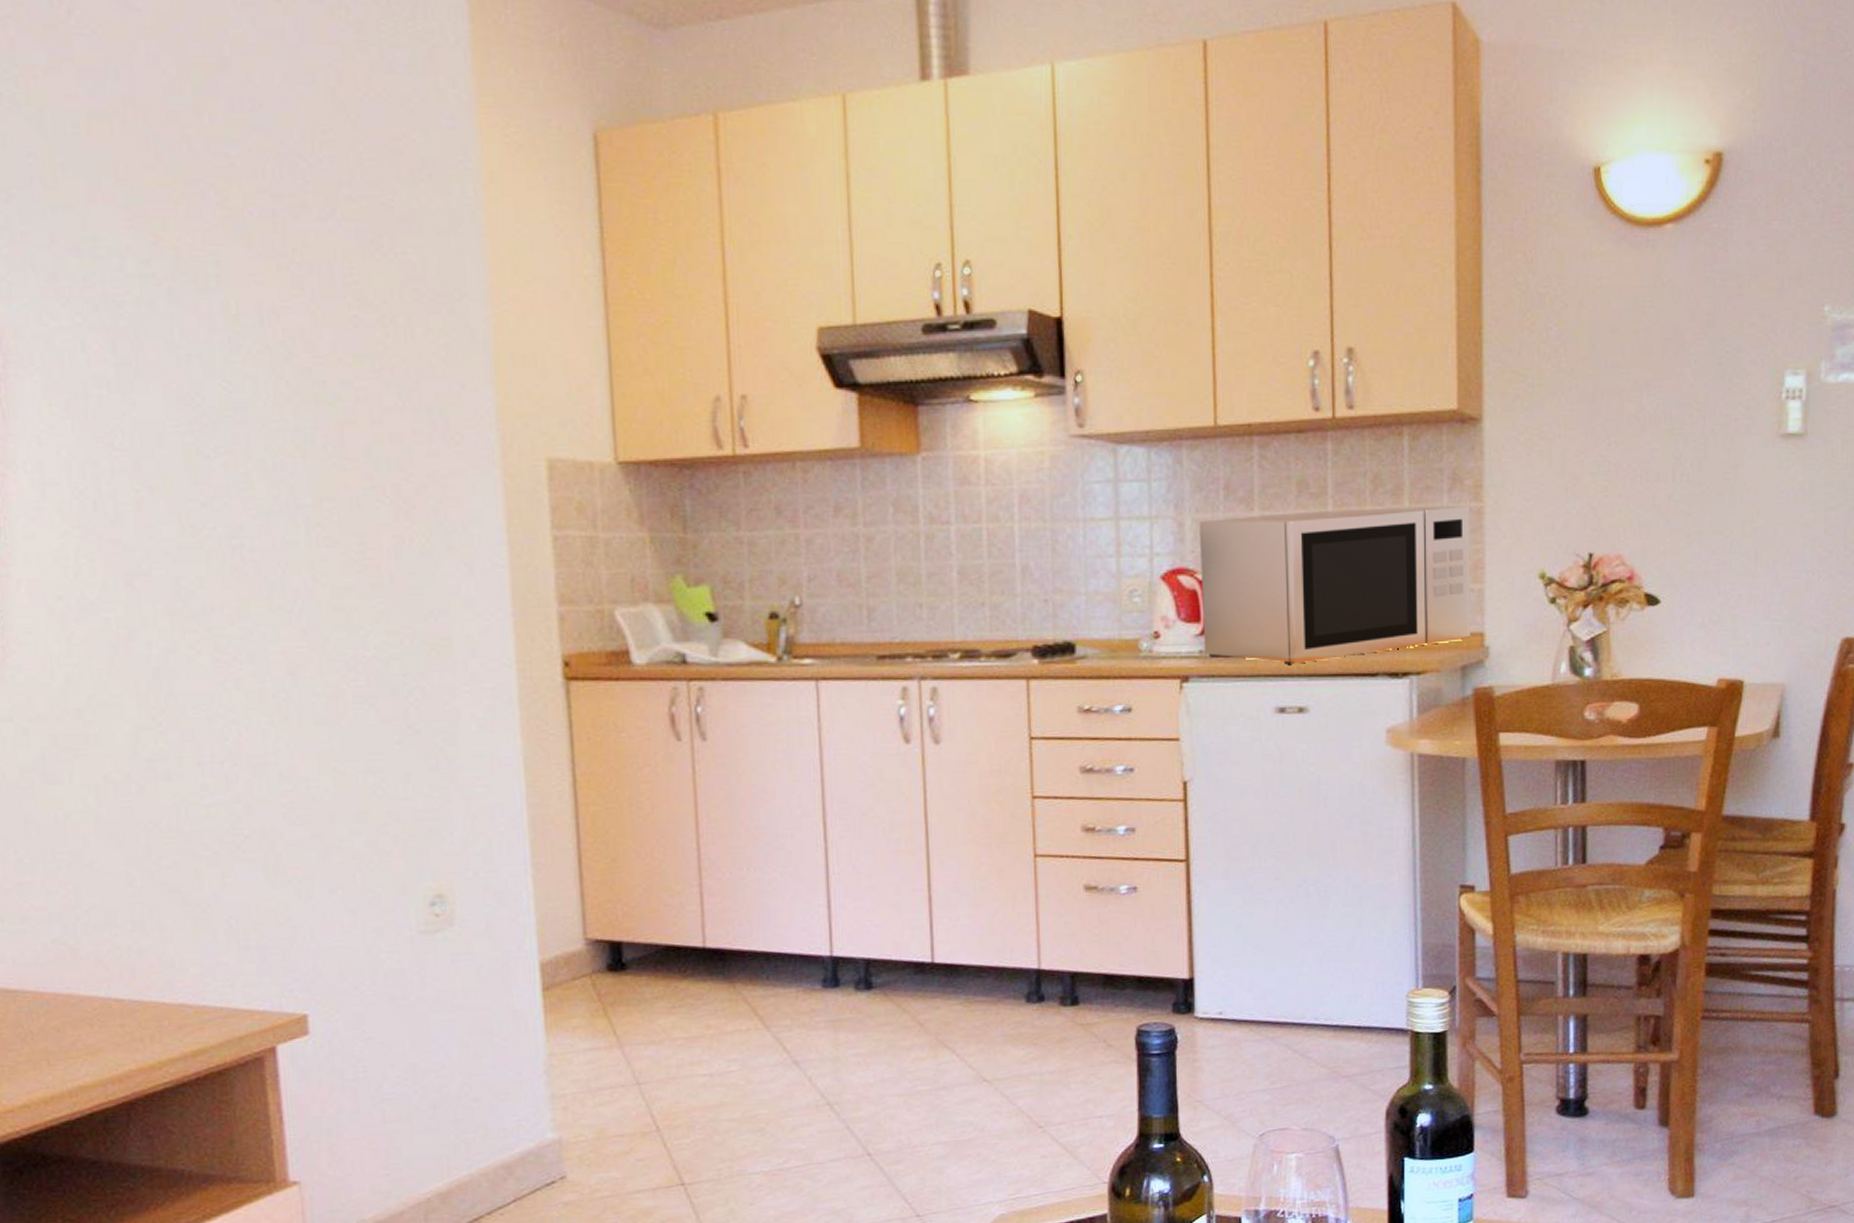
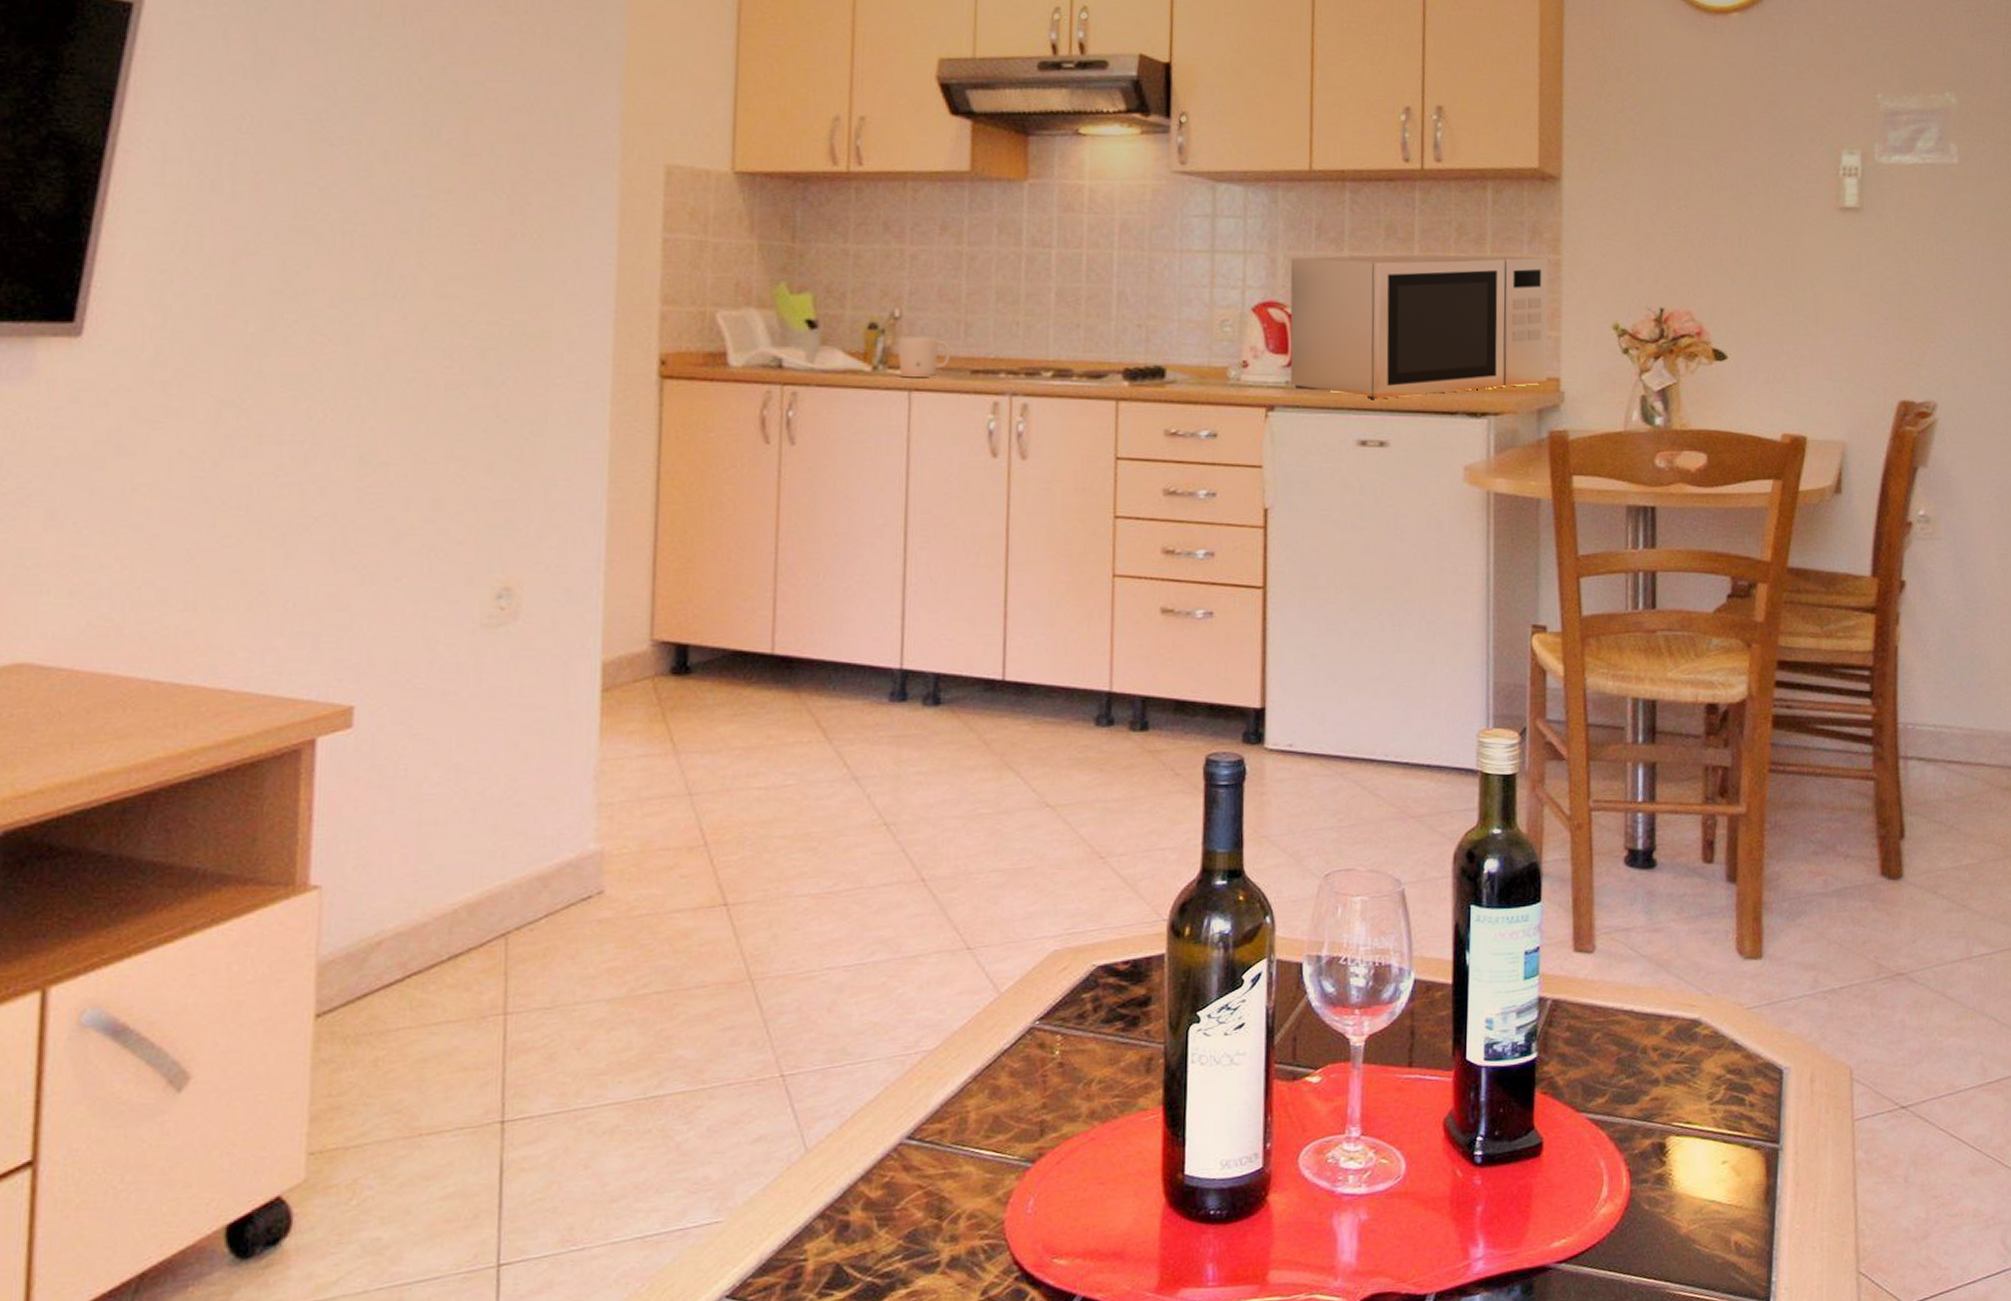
mug: none [800,623,856,667] -> present [897,335,951,378]

